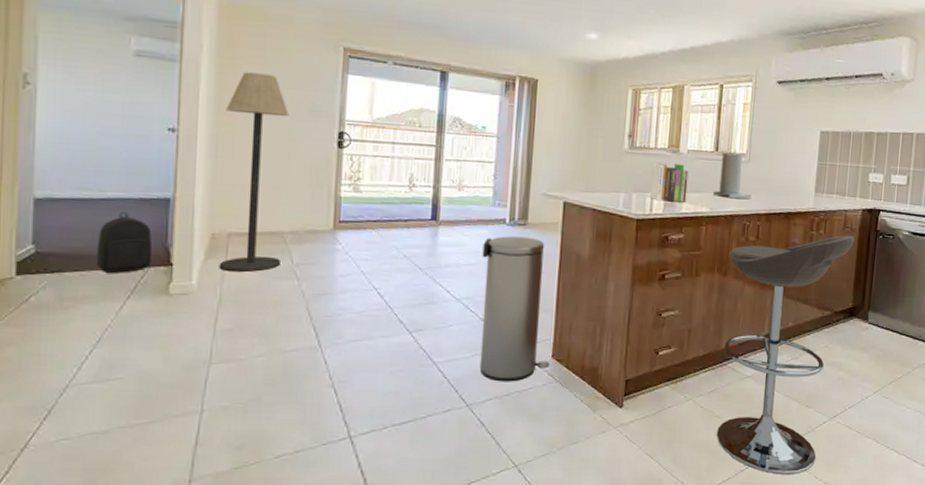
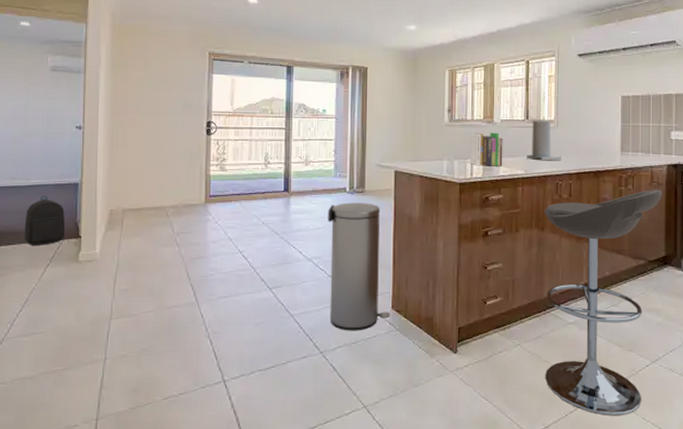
floor lamp: present [219,72,289,272] -> none [116,78,168,241]

